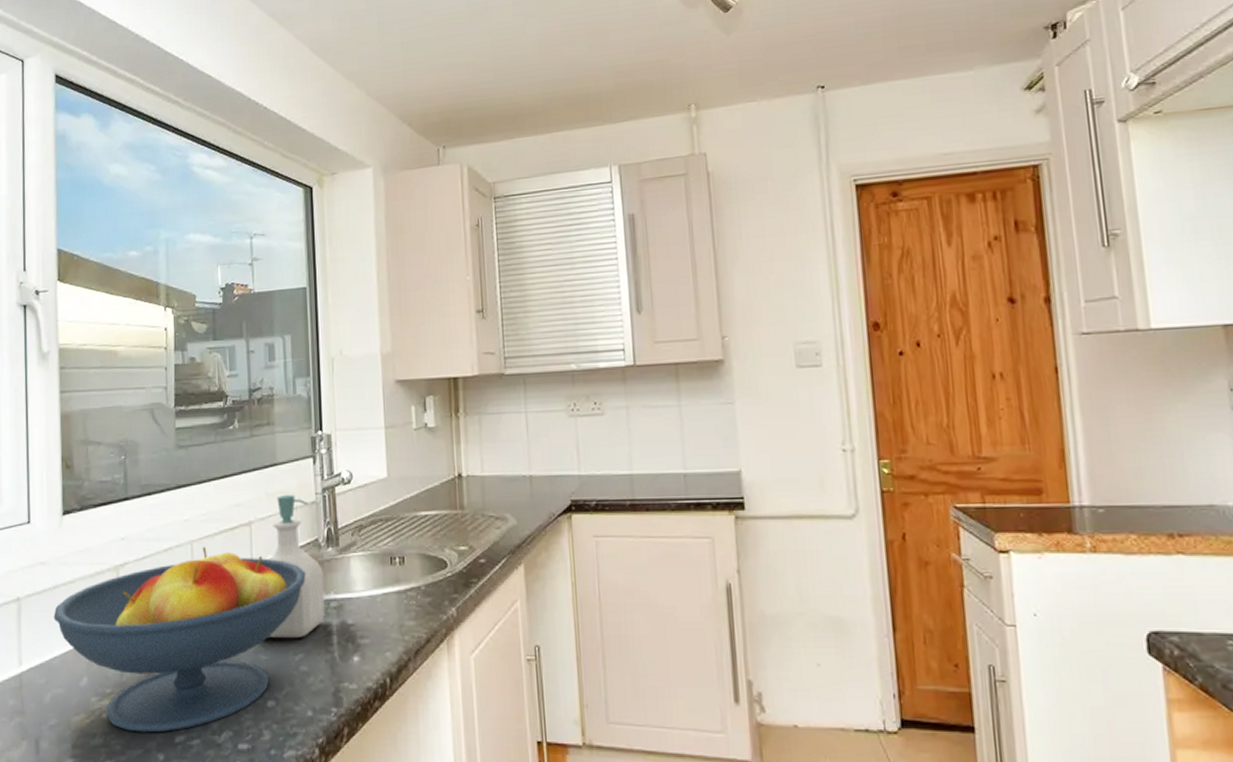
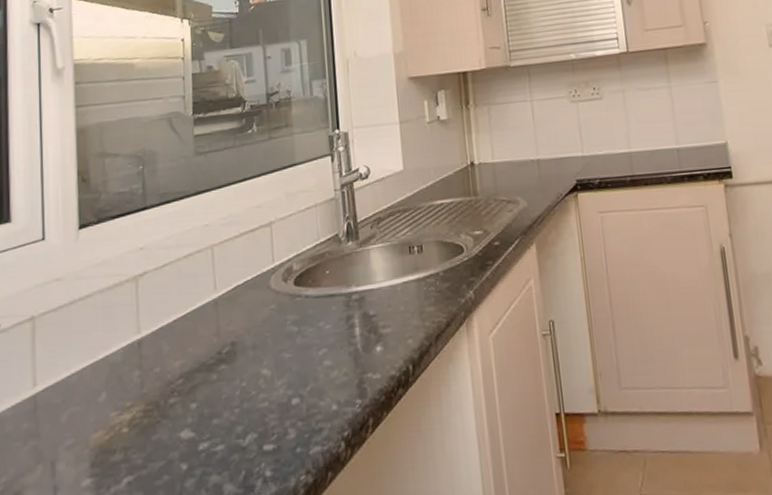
fruit bowl: present [53,546,306,733] -> none [70,249,327,444]
soap bottle: present [268,495,325,638] -> none [290,193,347,335]

